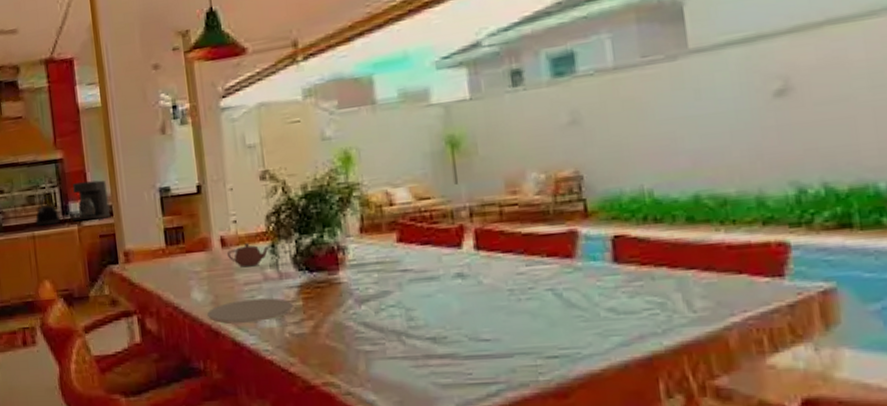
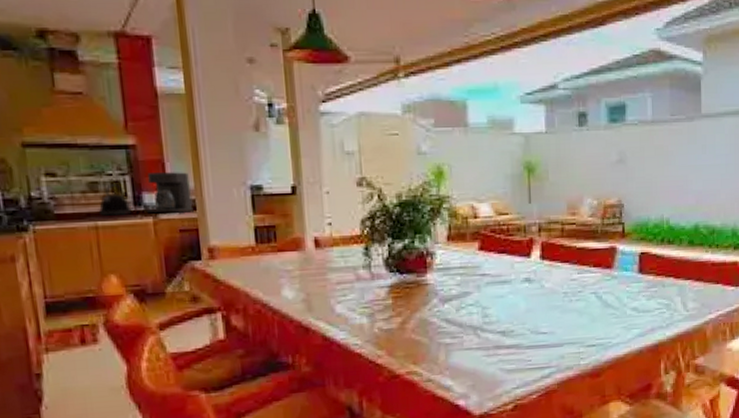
plate: present [207,298,294,324] -> none [298,296,384,320]
teapot: present [226,243,270,268] -> none [320,245,364,268]

